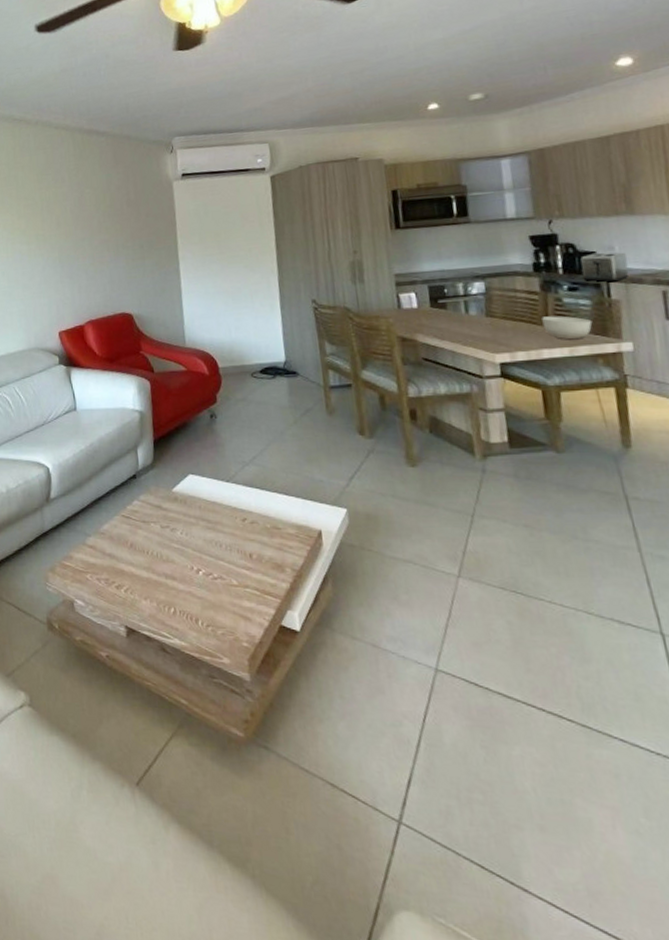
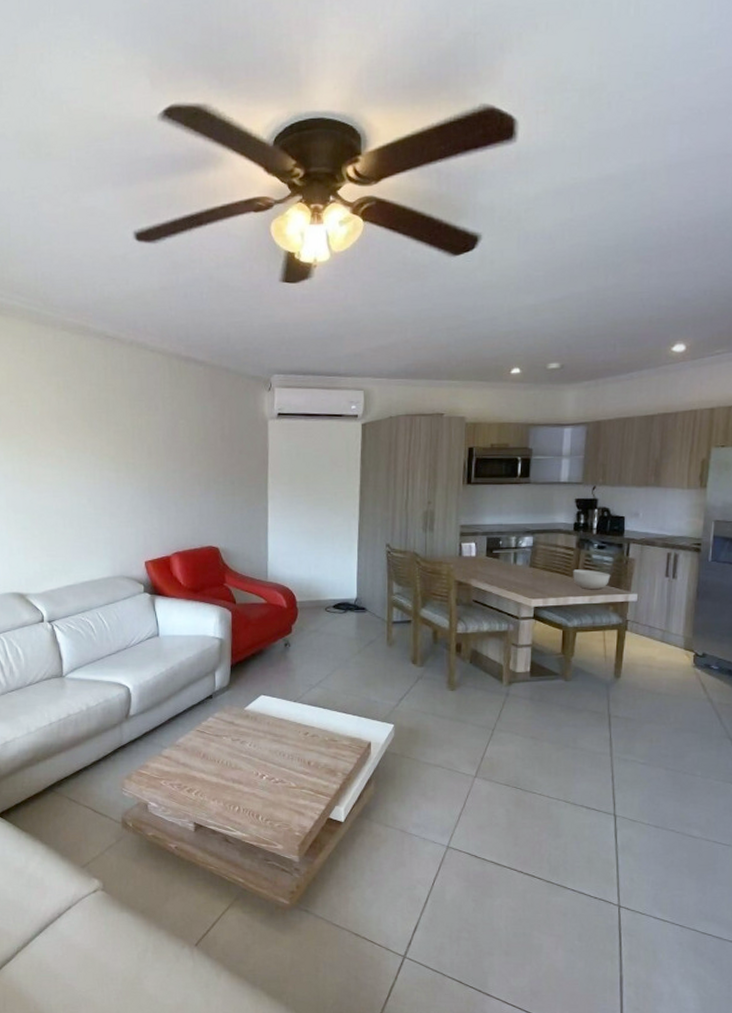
toaster: present [580,252,629,283] -> none [610,517,646,544]

